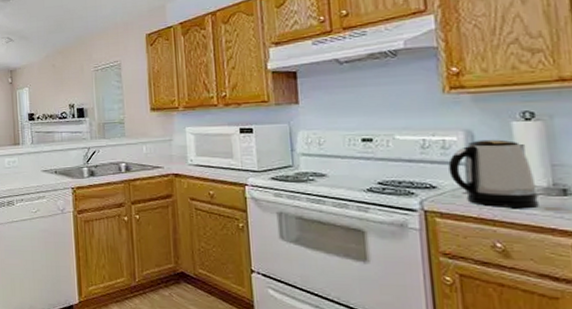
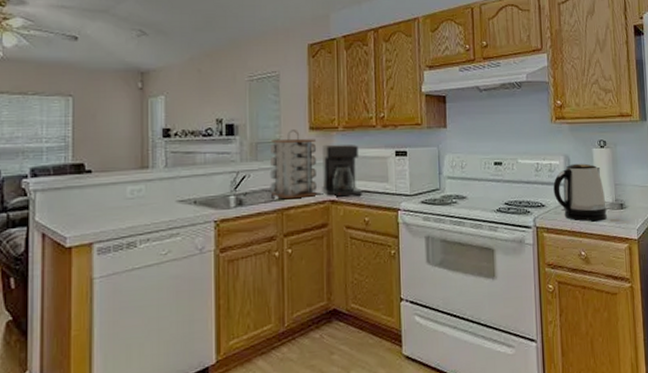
spice rack: none [115,111,160,172] -> present [269,130,317,200]
coffee maker: none [164,122,207,171] -> present [321,143,363,197]

